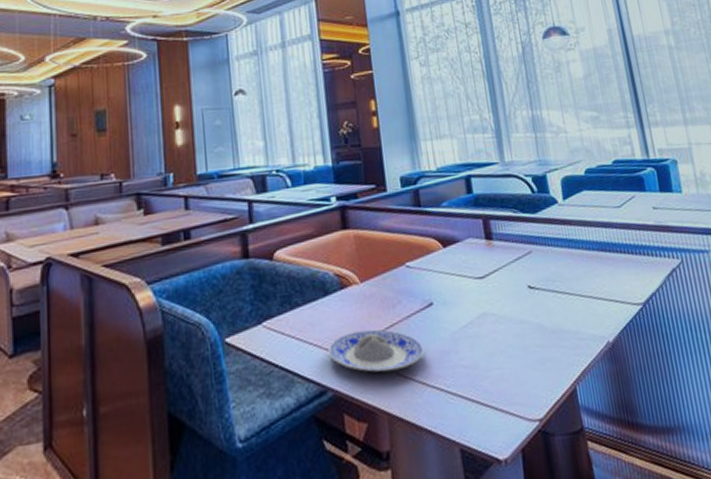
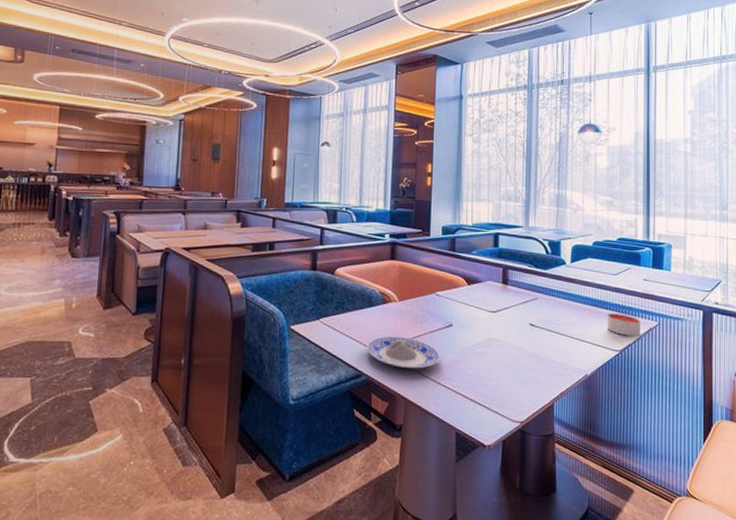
candle: none [618,255,663,284] -> present [607,313,640,336]

